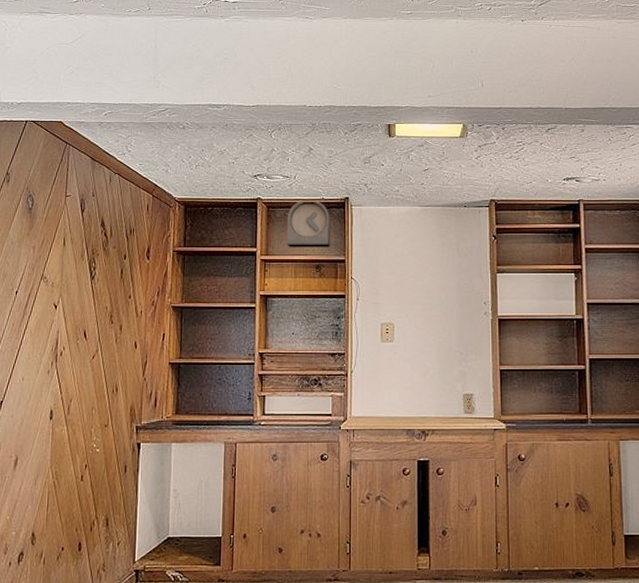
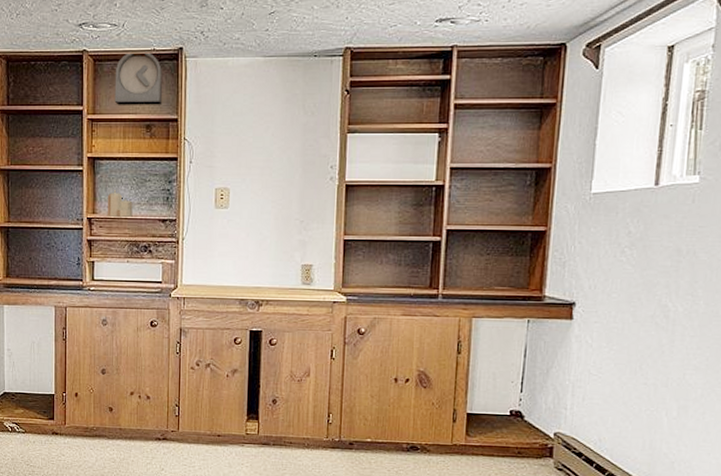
candle: none [279,326,303,351] -> present [108,190,133,217]

